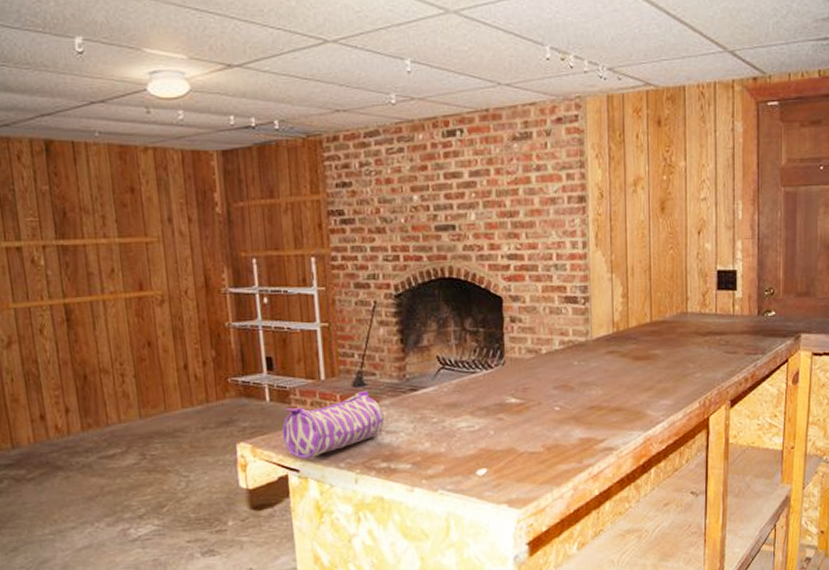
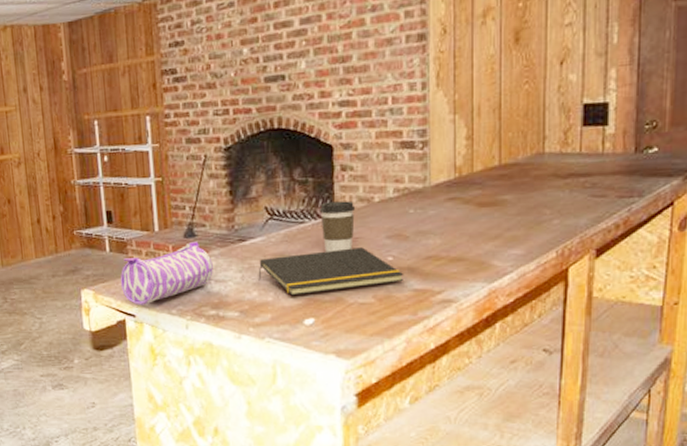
notepad: none [430,397,570,446] -> present [258,247,404,296]
coffee cup: none [491,352,525,402] -> present [320,200,356,252]

